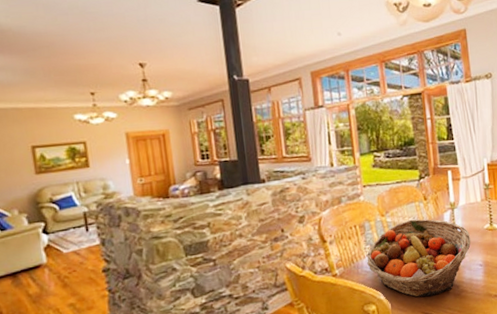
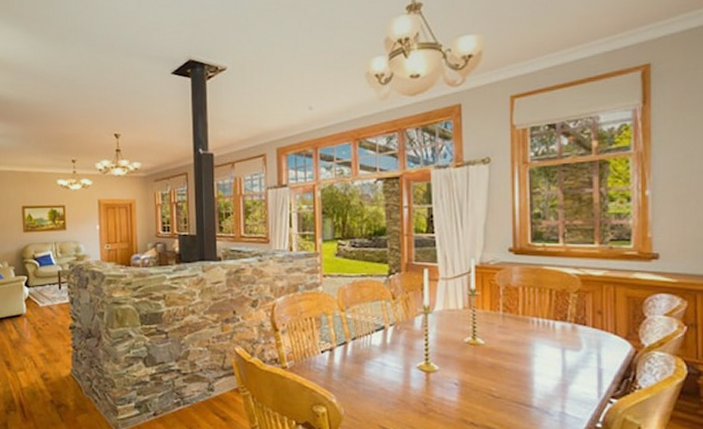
fruit basket: present [366,219,471,297] -> none [320,319,446,409]

